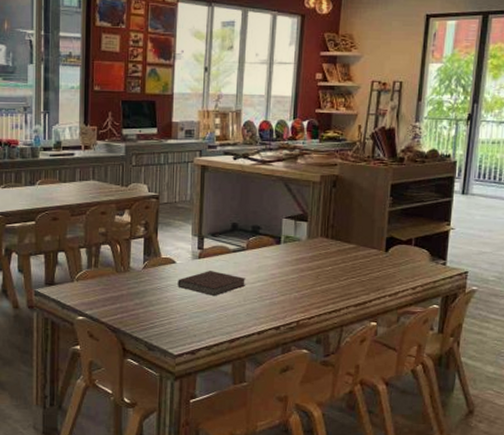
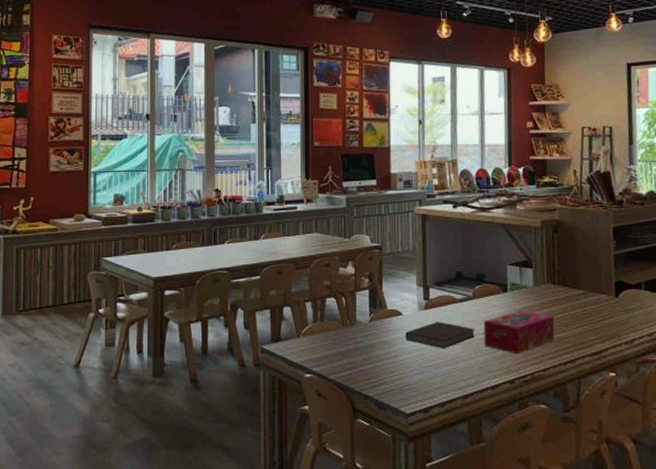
tissue box: none [254,261,324,303] -> present [483,310,555,354]

